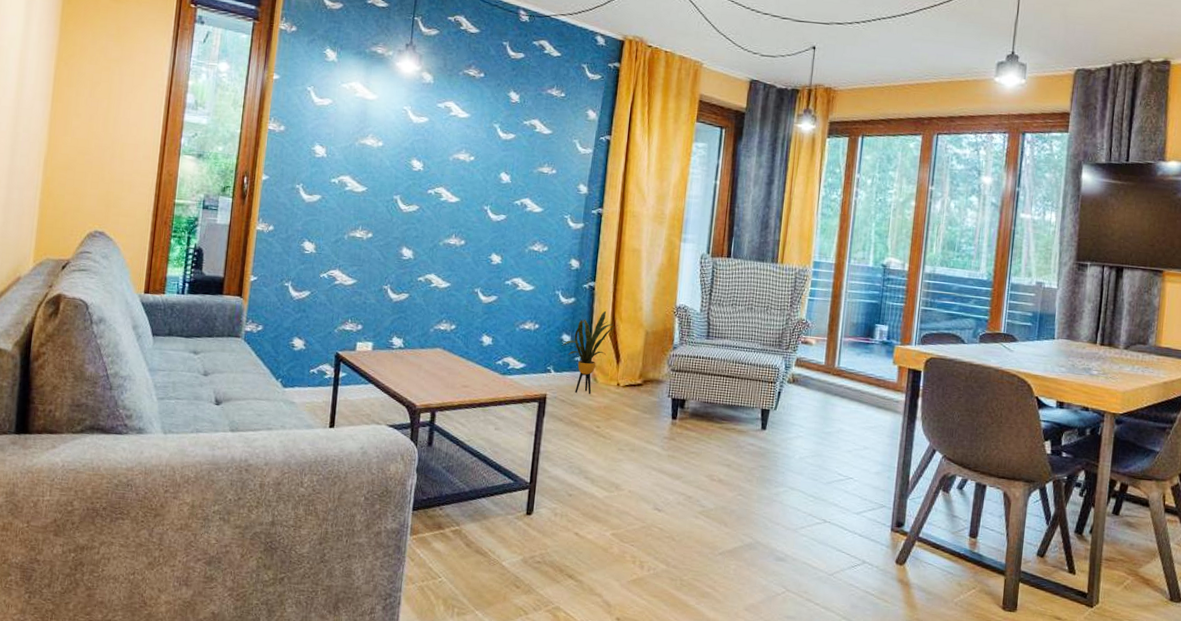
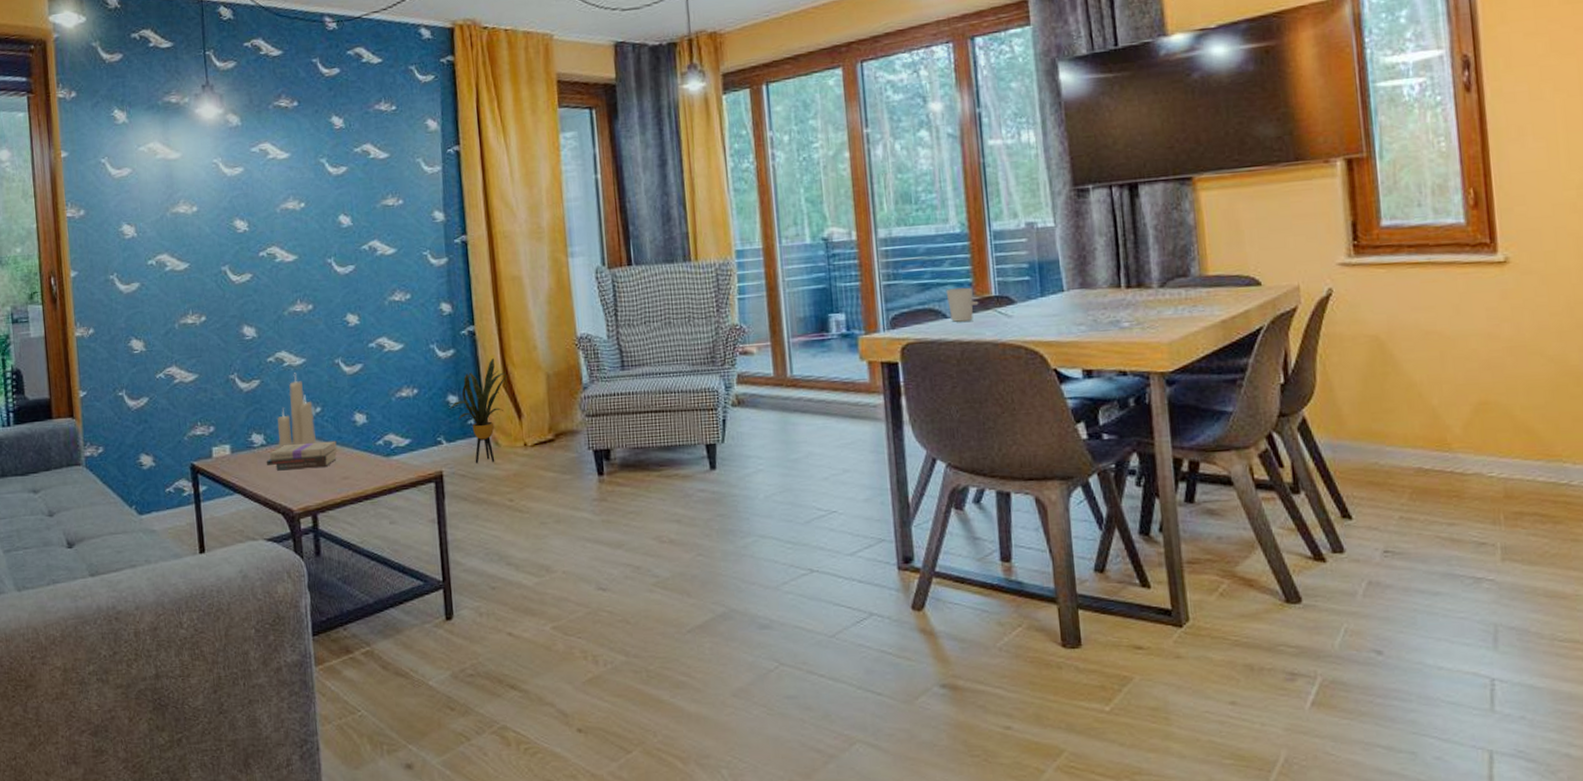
books: none [400,351,464,374] -> present [266,440,338,471]
candle: none [414,293,449,354] -> present [277,373,316,448]
cup: none [967,321,991,349] -> present [945,287,979,322]

